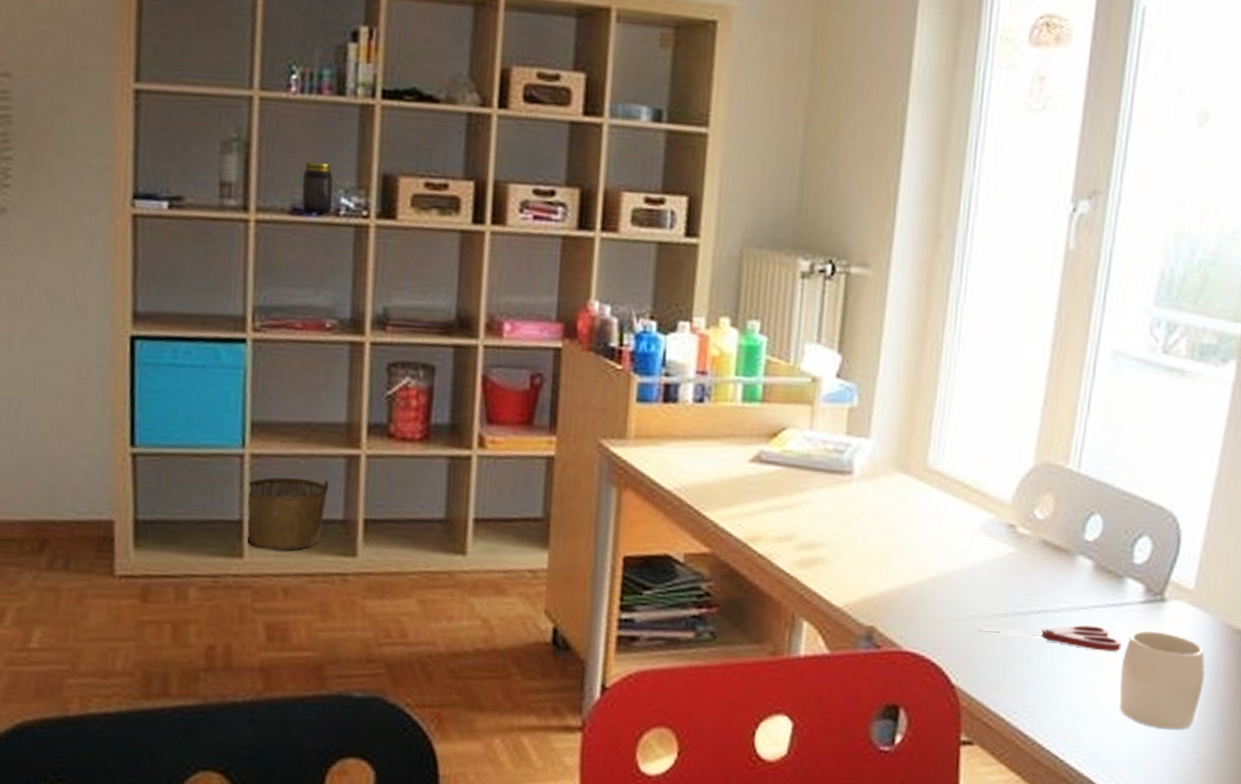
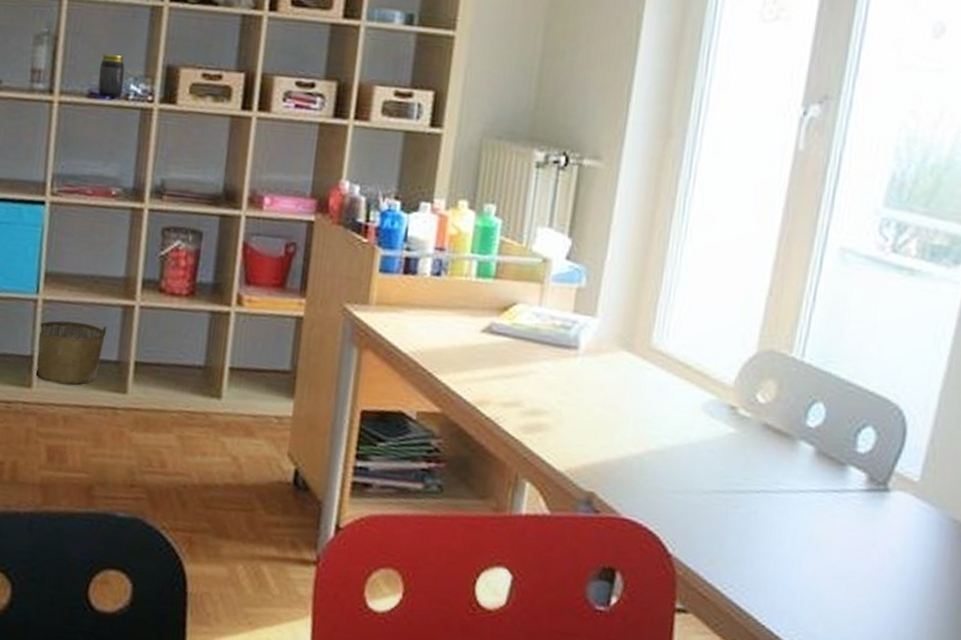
scissors: present [978,624,1122,652] -> none [696,501,842,537]
mug: present [1118,630,1206,729] -> none [837,518,930,618]

